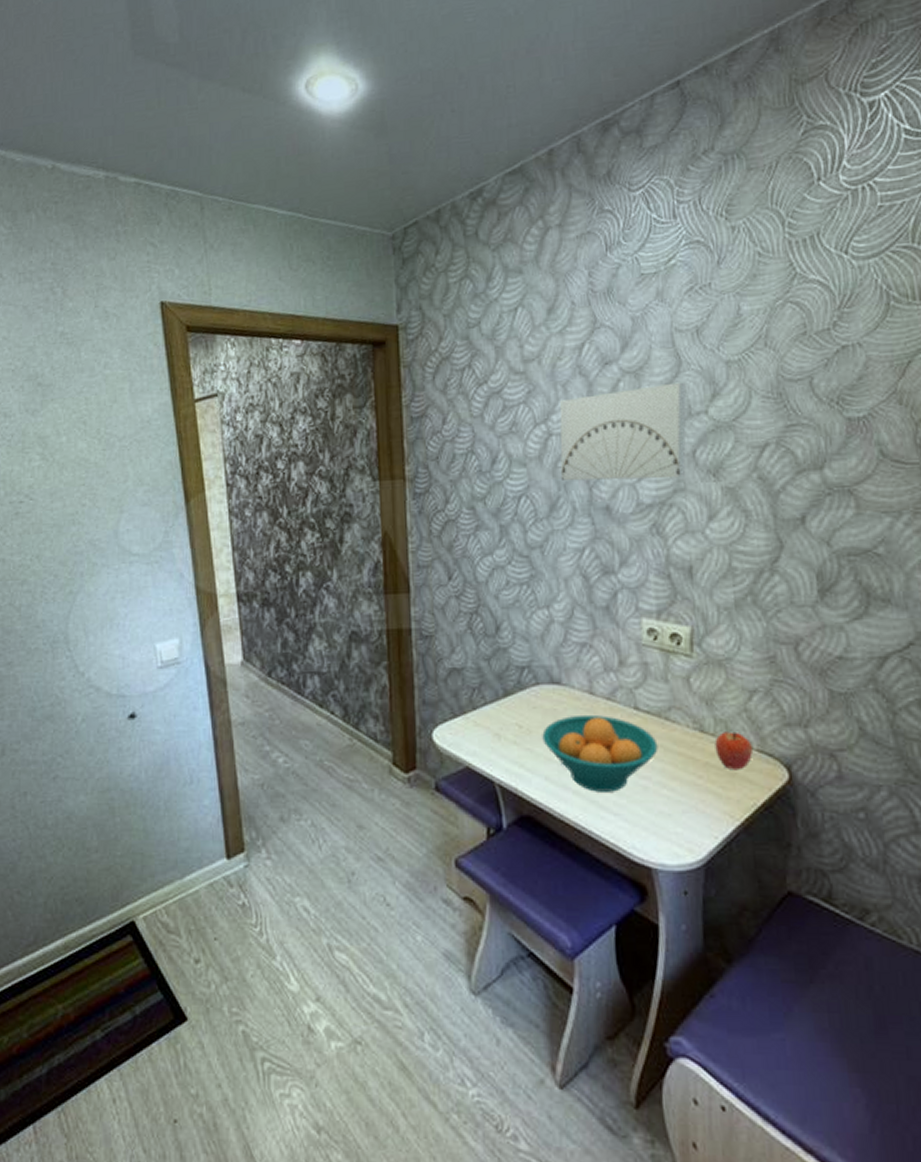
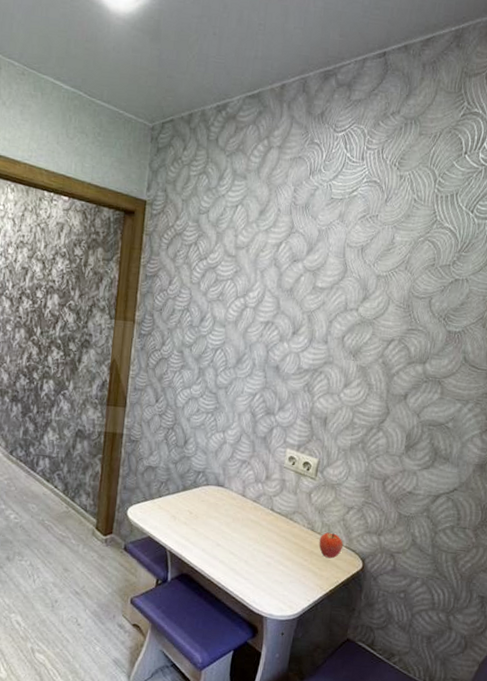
fruit bowl: present [542,714,658,792] -> none [205,510,282,564]
wall art: present [559,382,687,481] -> none [249,282,347,354]

